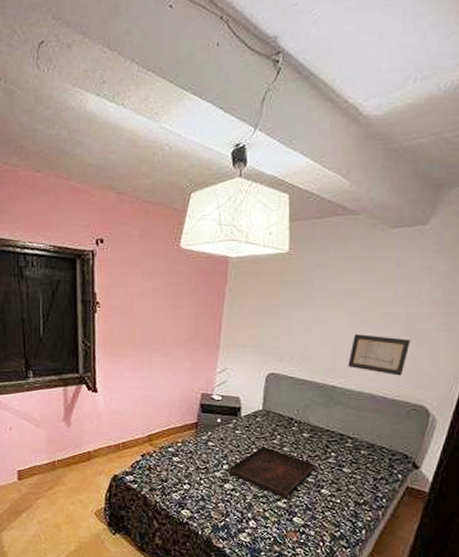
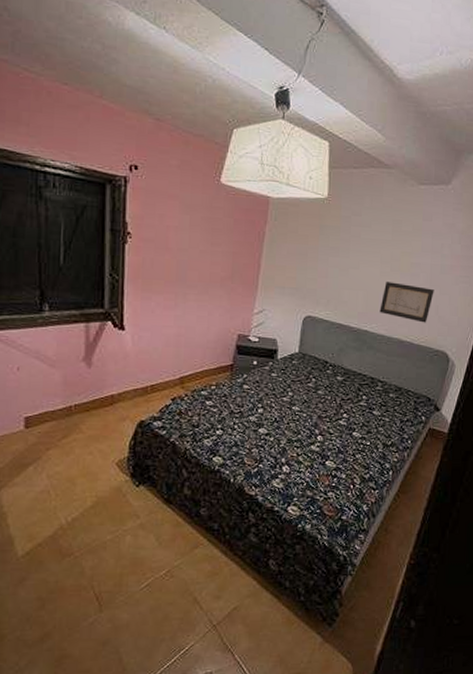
serving tray: present [227,447,316,498] -> none [262,390,348,441]

